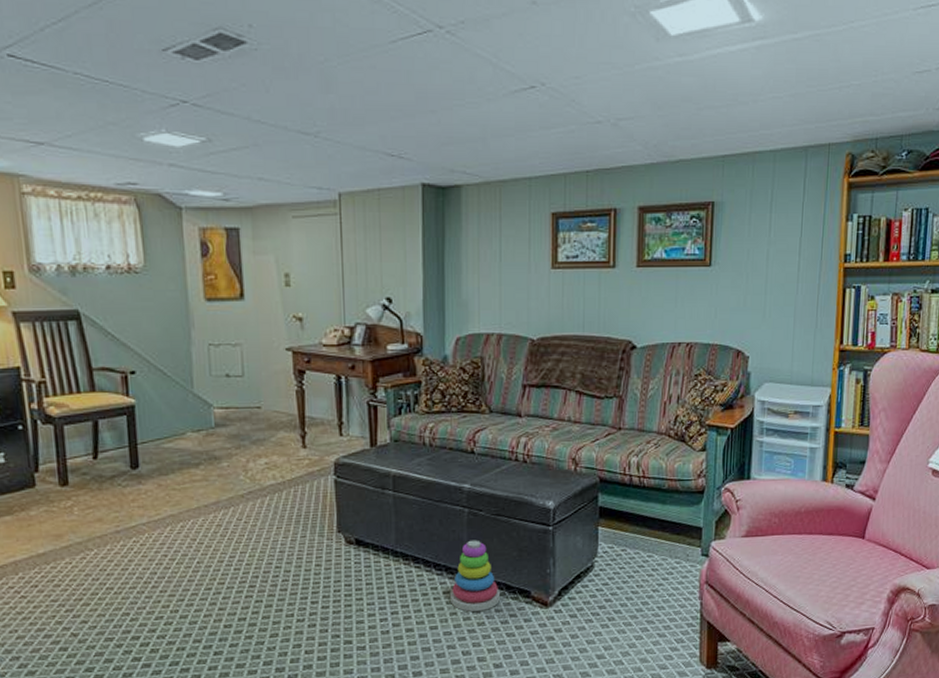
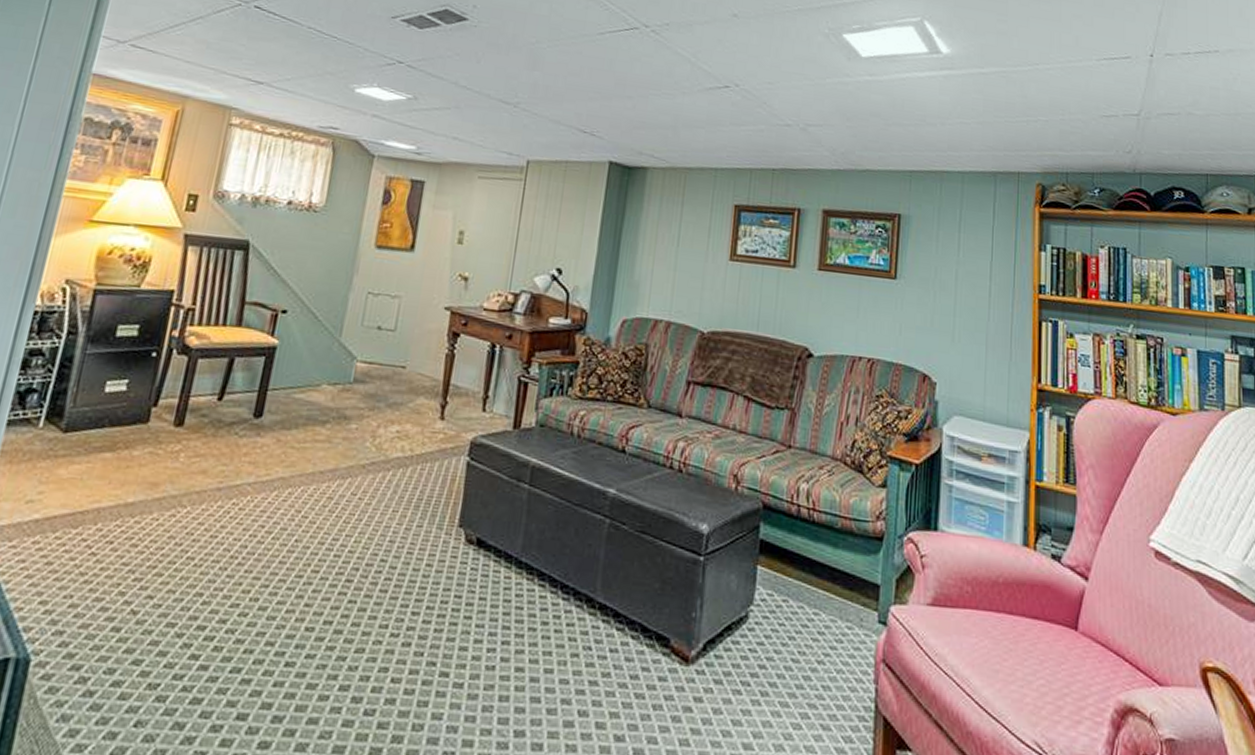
stacking toy: present [451,540,501,612] -> none [573,559,635,657]

